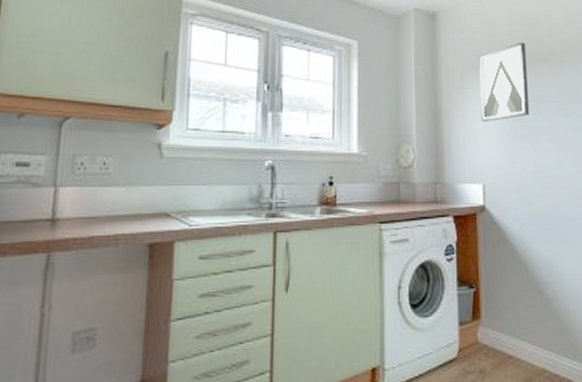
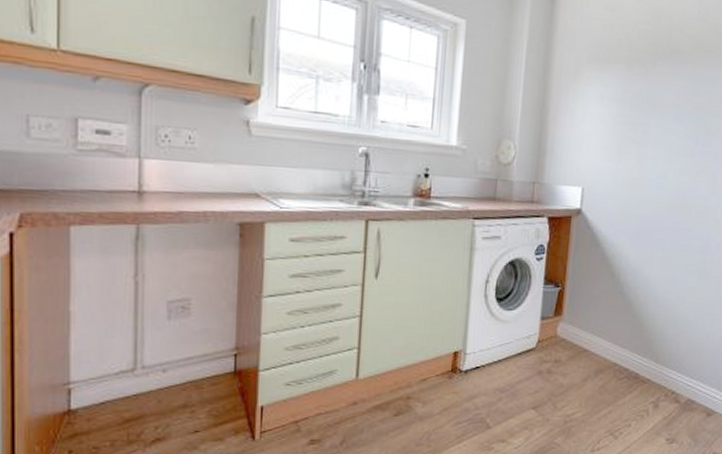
wall art: present [479,42,529,123] -> none [590,35,650,123]

